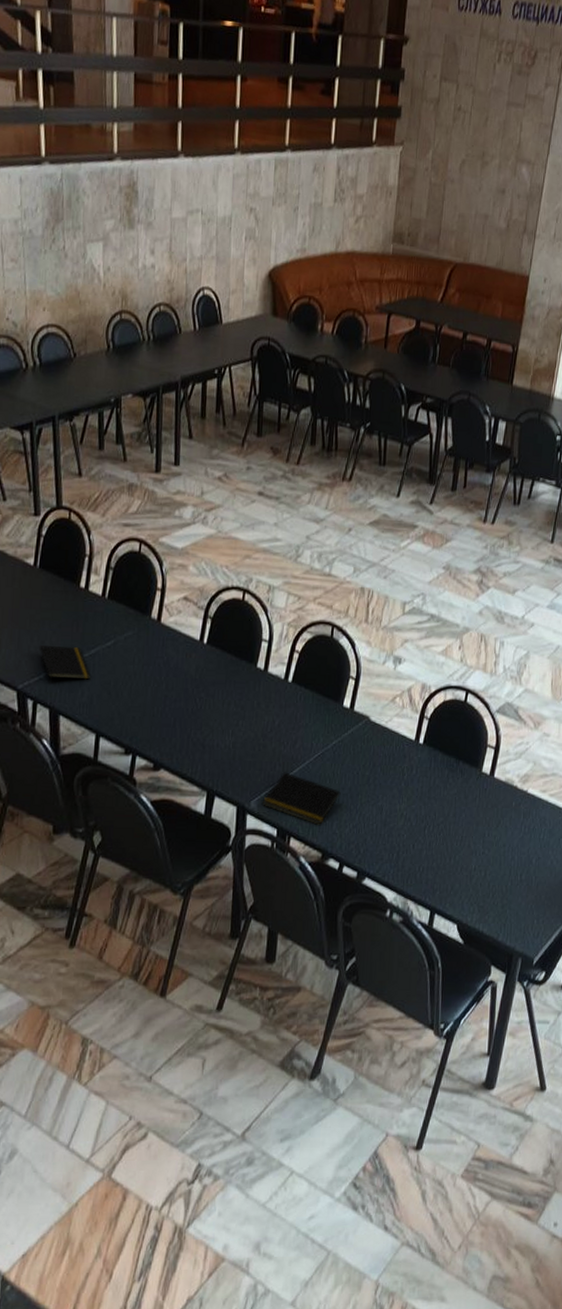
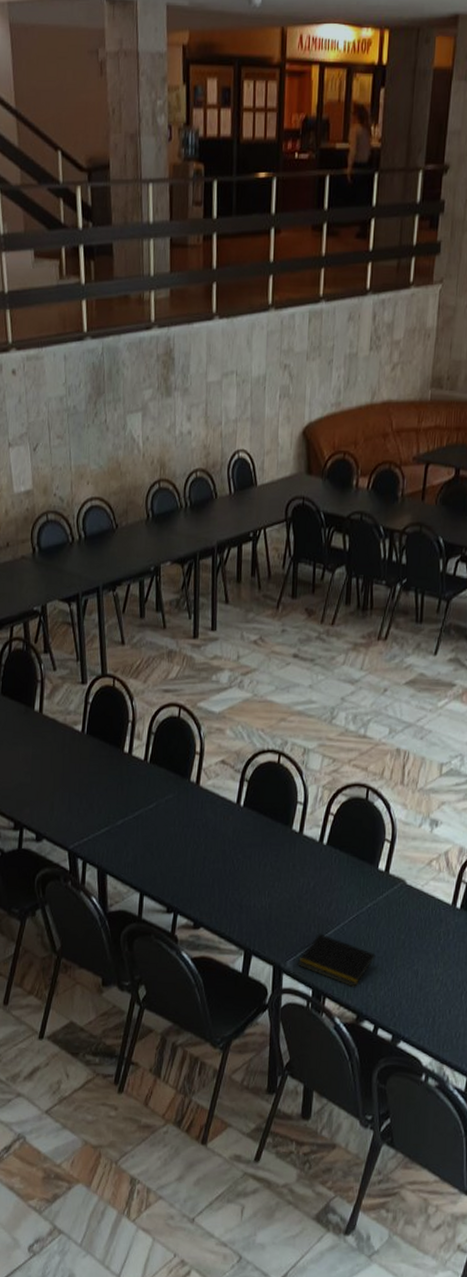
notepad: present [39,646,91,685] -> none [87,808,135,845]

